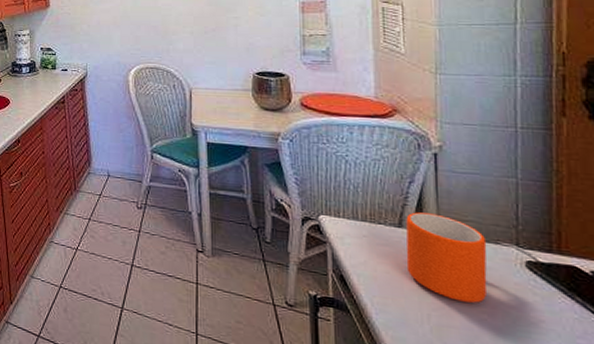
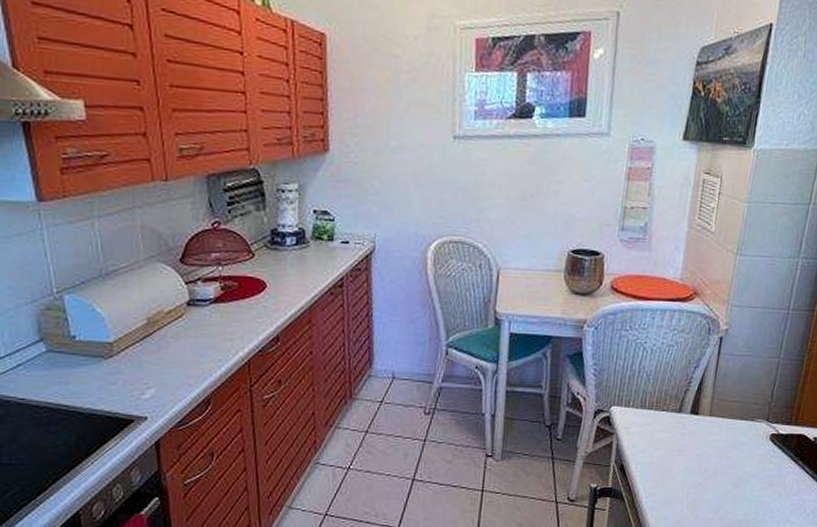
mug: present [406,212,487,303] -> none [678,396,746,476]

